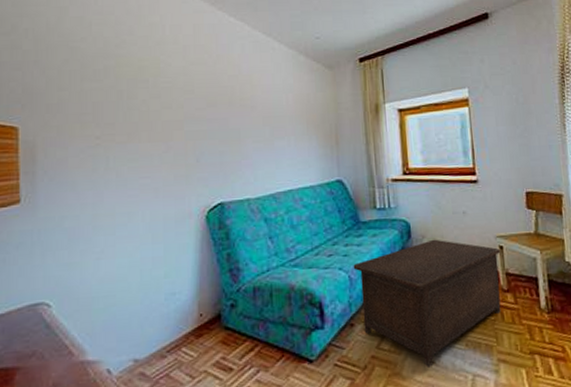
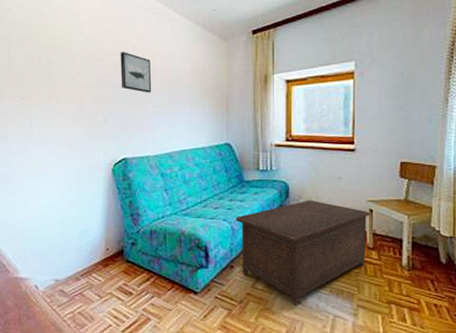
wall art: none [214,83,251,128] -> present [120,52,152,93]

